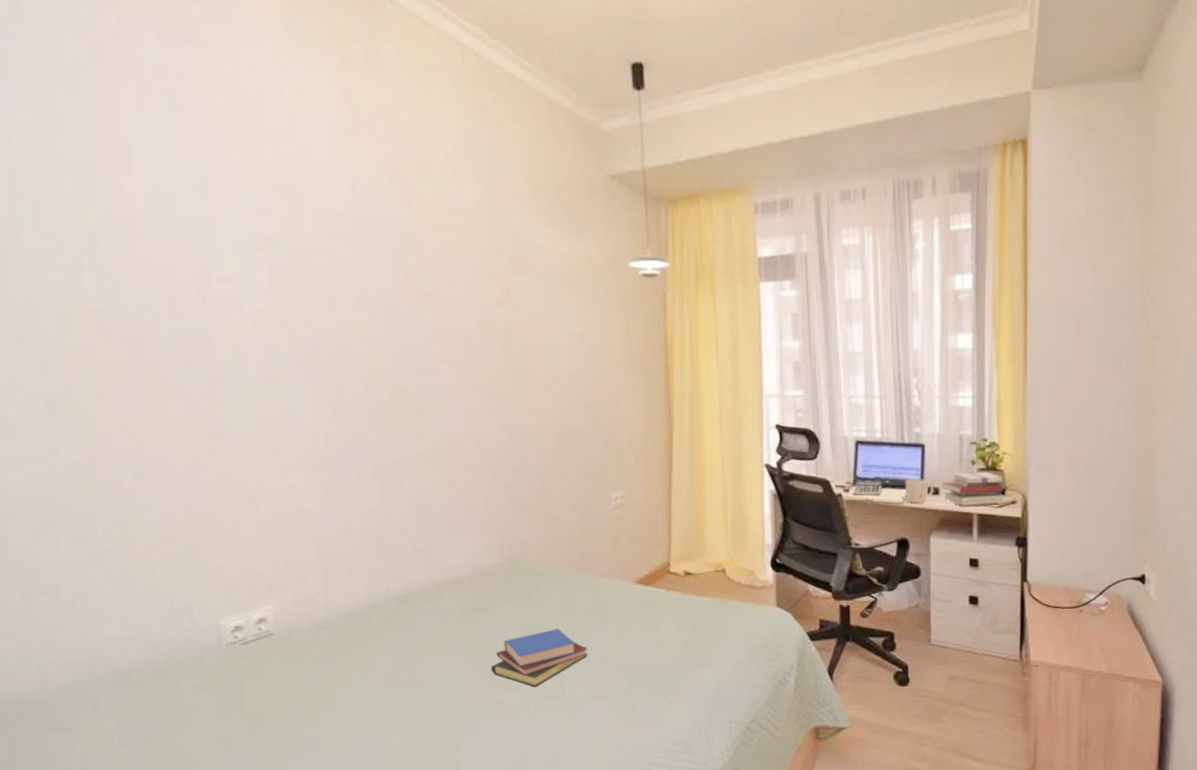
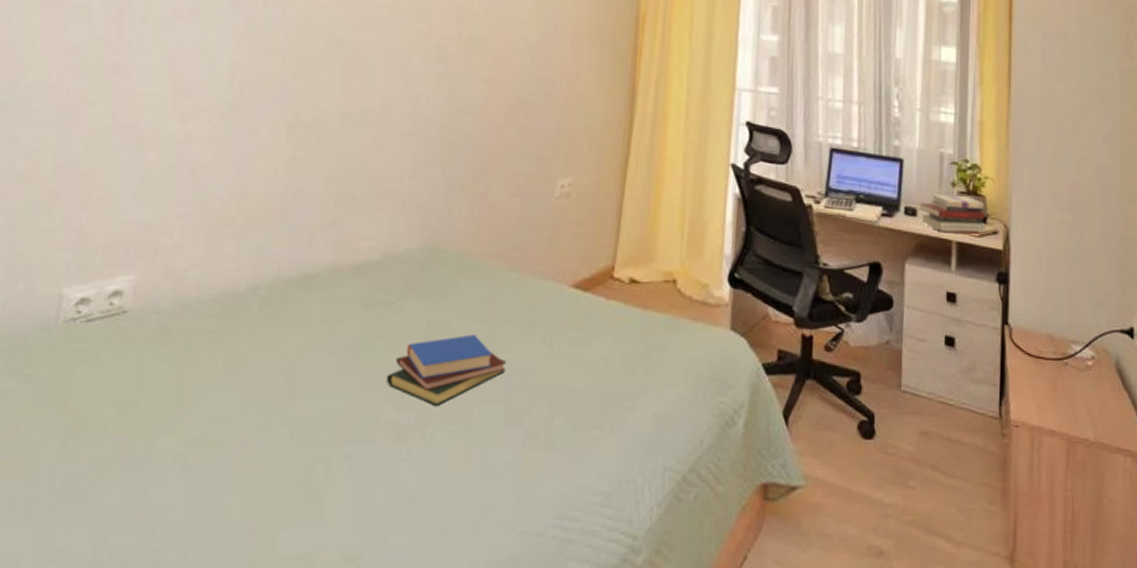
mug: present [905,479,934,503] -> none [880,195,911,224]

